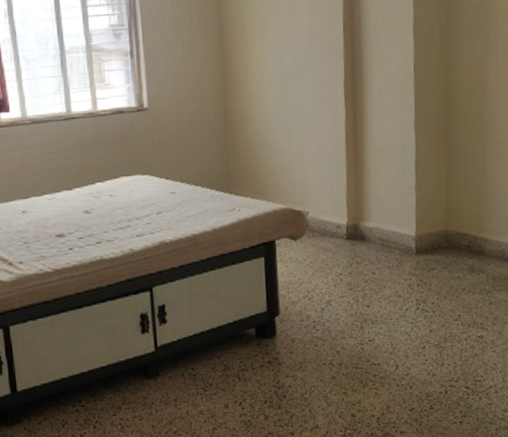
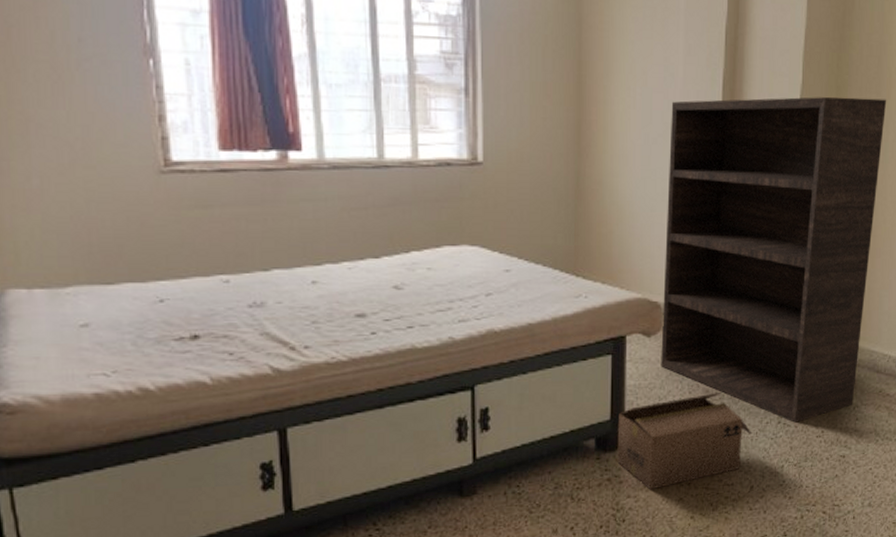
cardboard box: none [274,285,394,370] -> present [617,392,752,490]
bookshelf: none [300,22,494,309] -> present [661,96,887,423]

